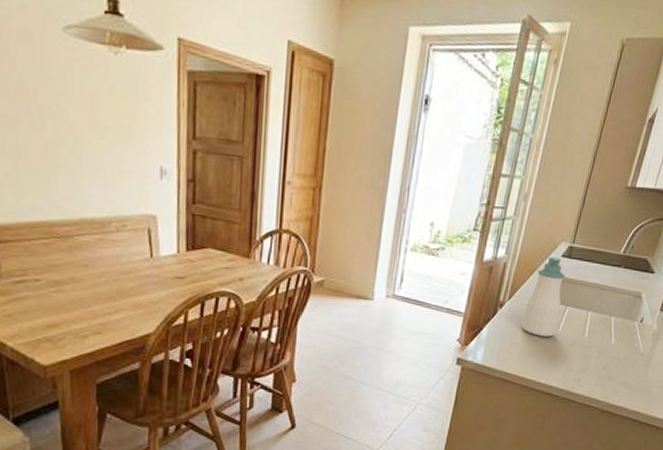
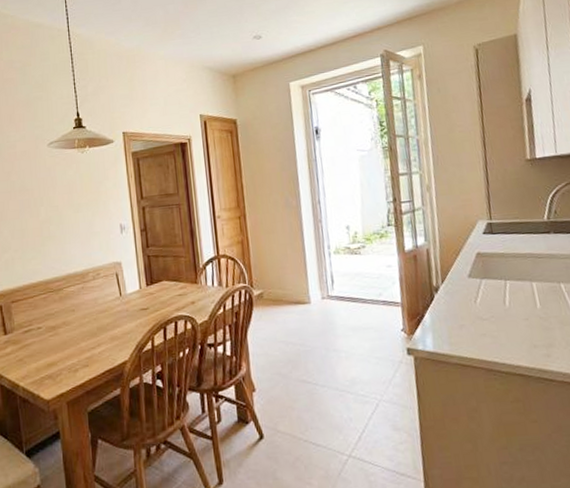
soap bottle: present [521,257,566,337] -> none [462,236,505,315]

